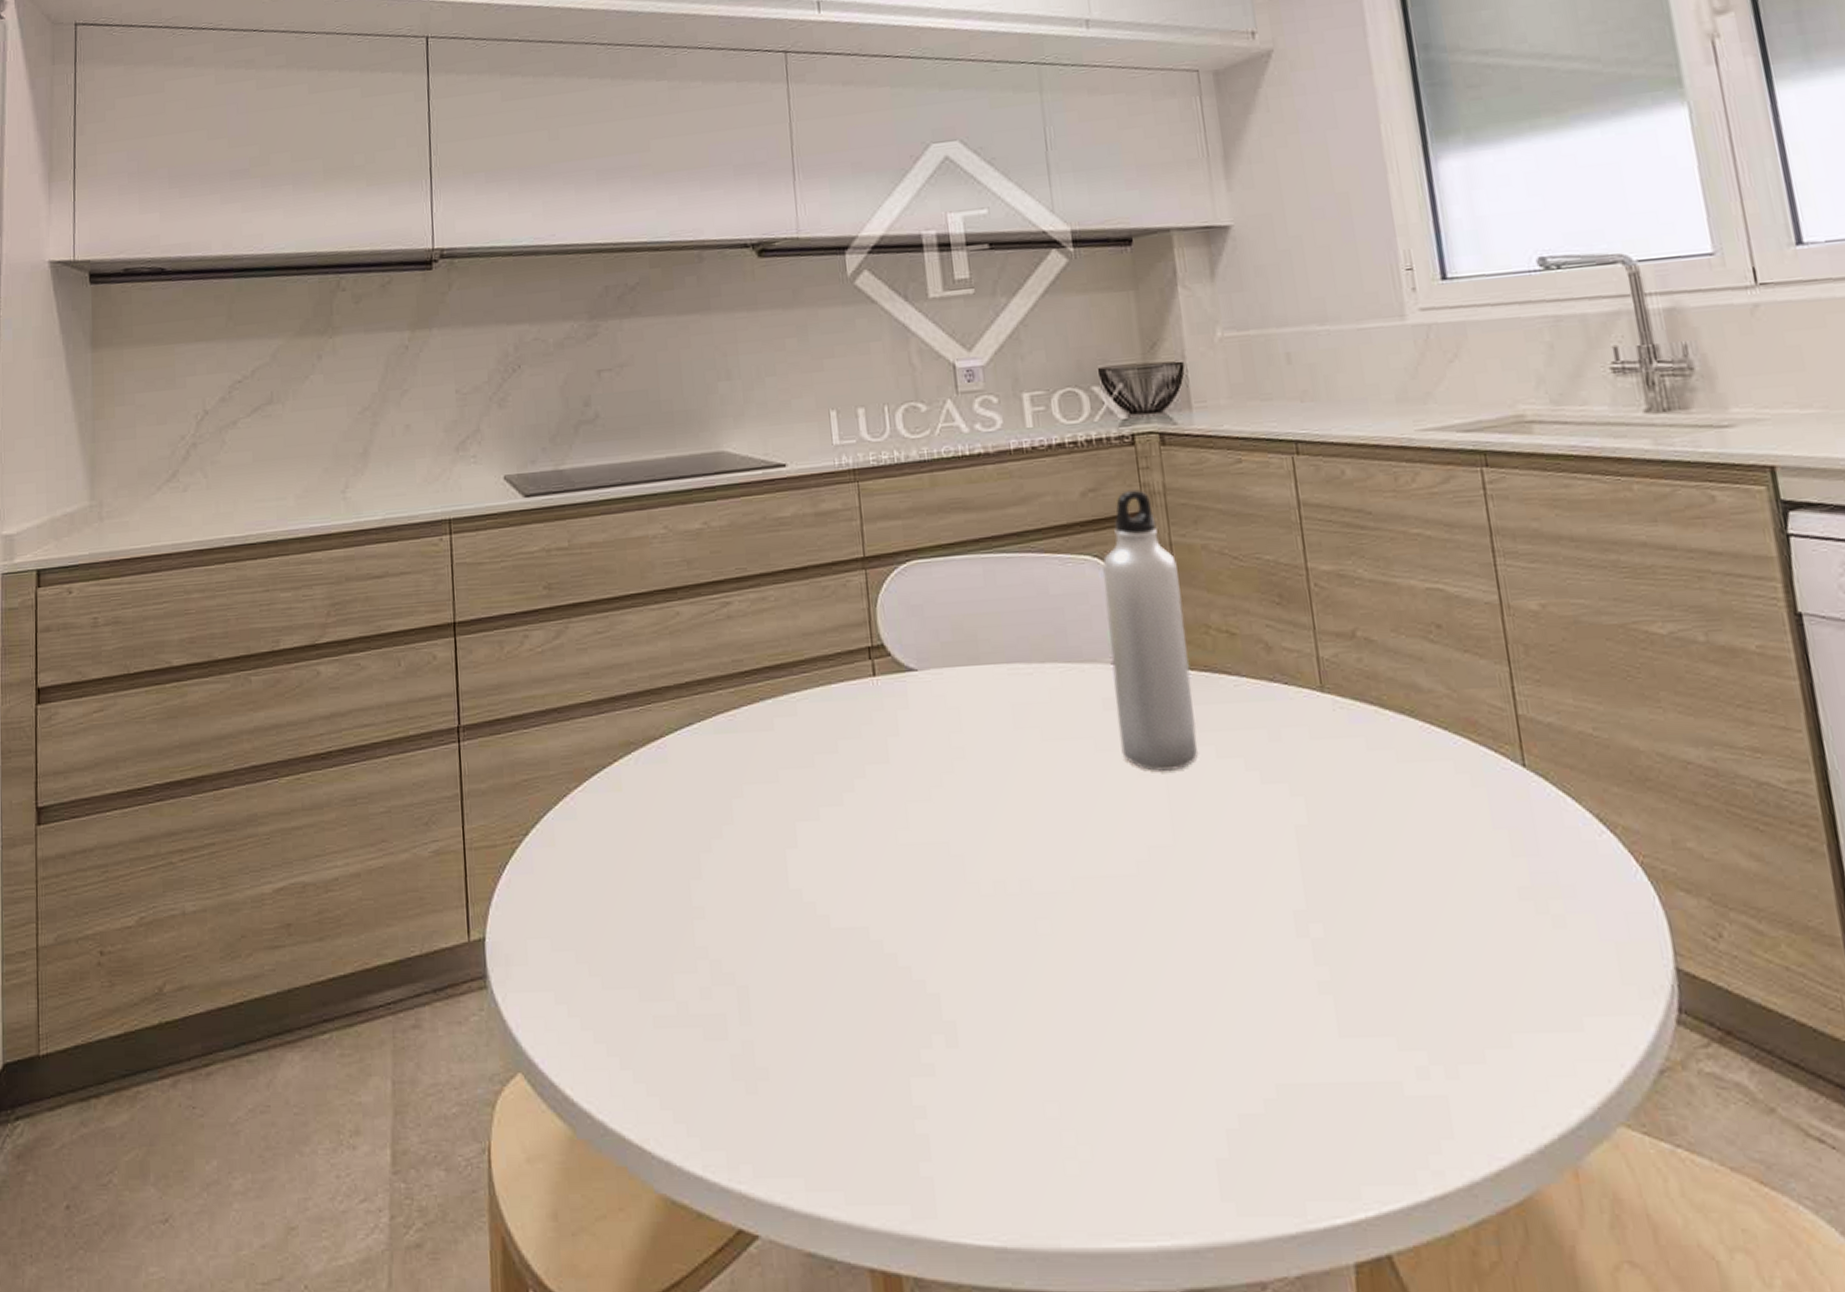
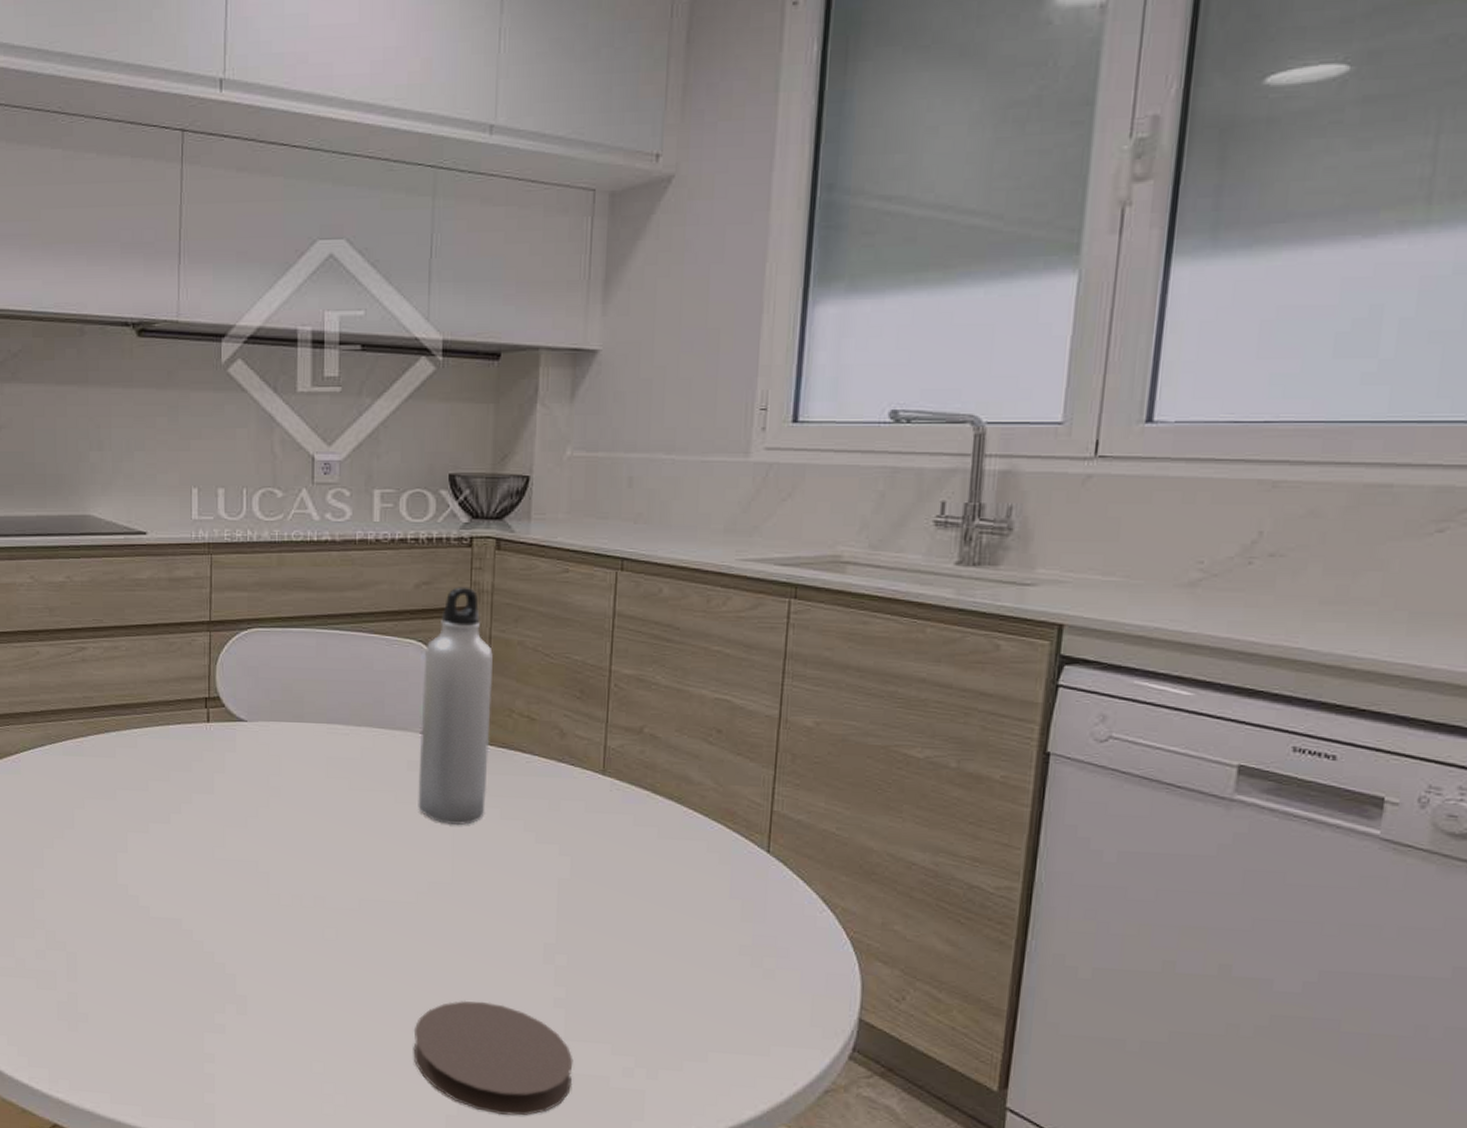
coaster: none [1159,996,1360,1152] -> present [413,1000,574,1116]

